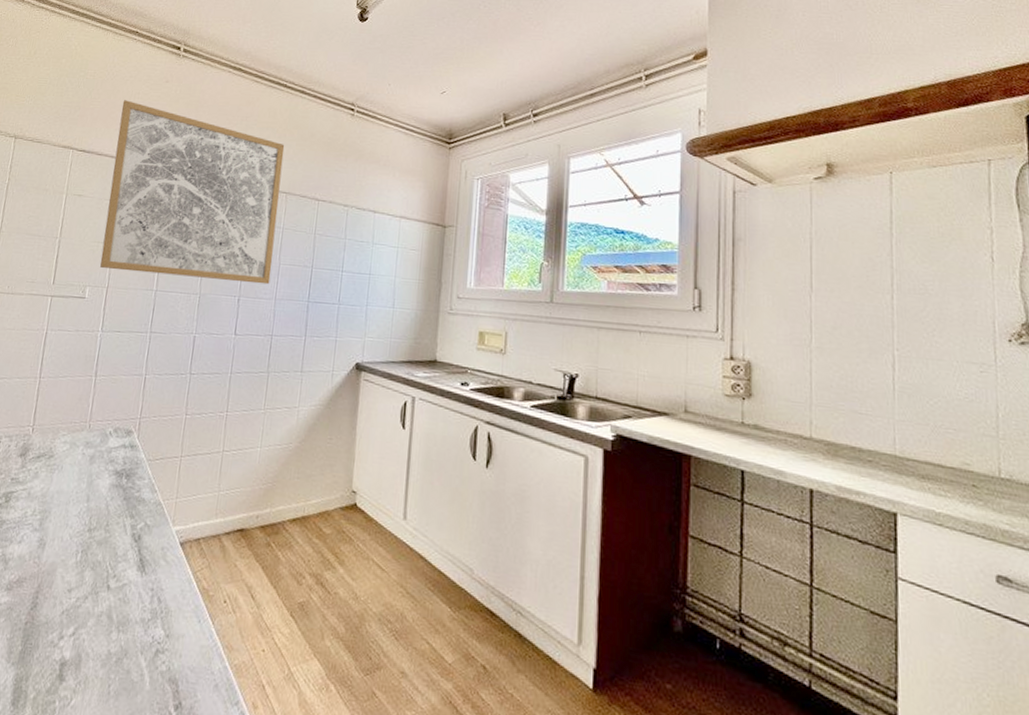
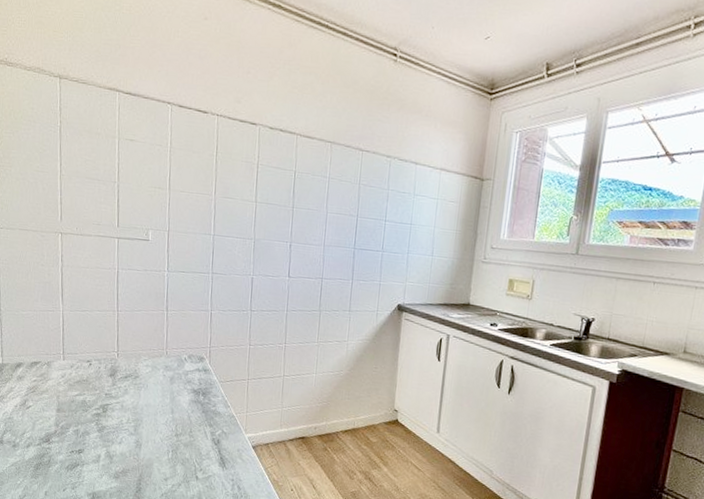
wall art: present [100,100,285,285] -> none [159,39,329,232]

